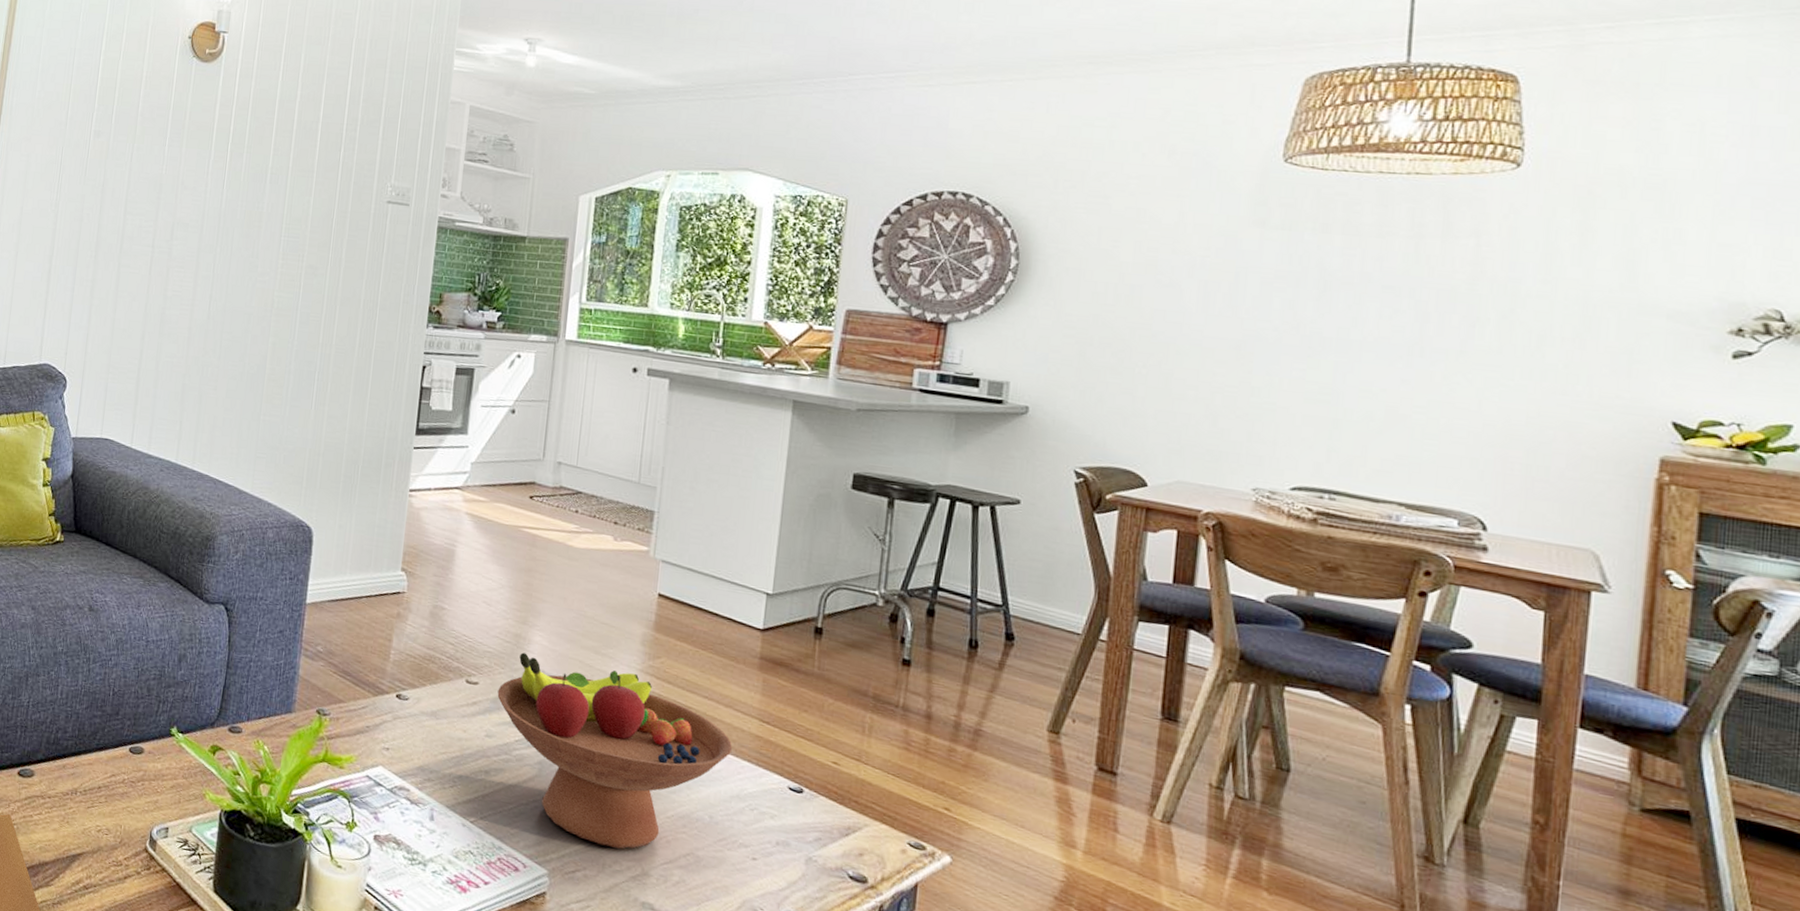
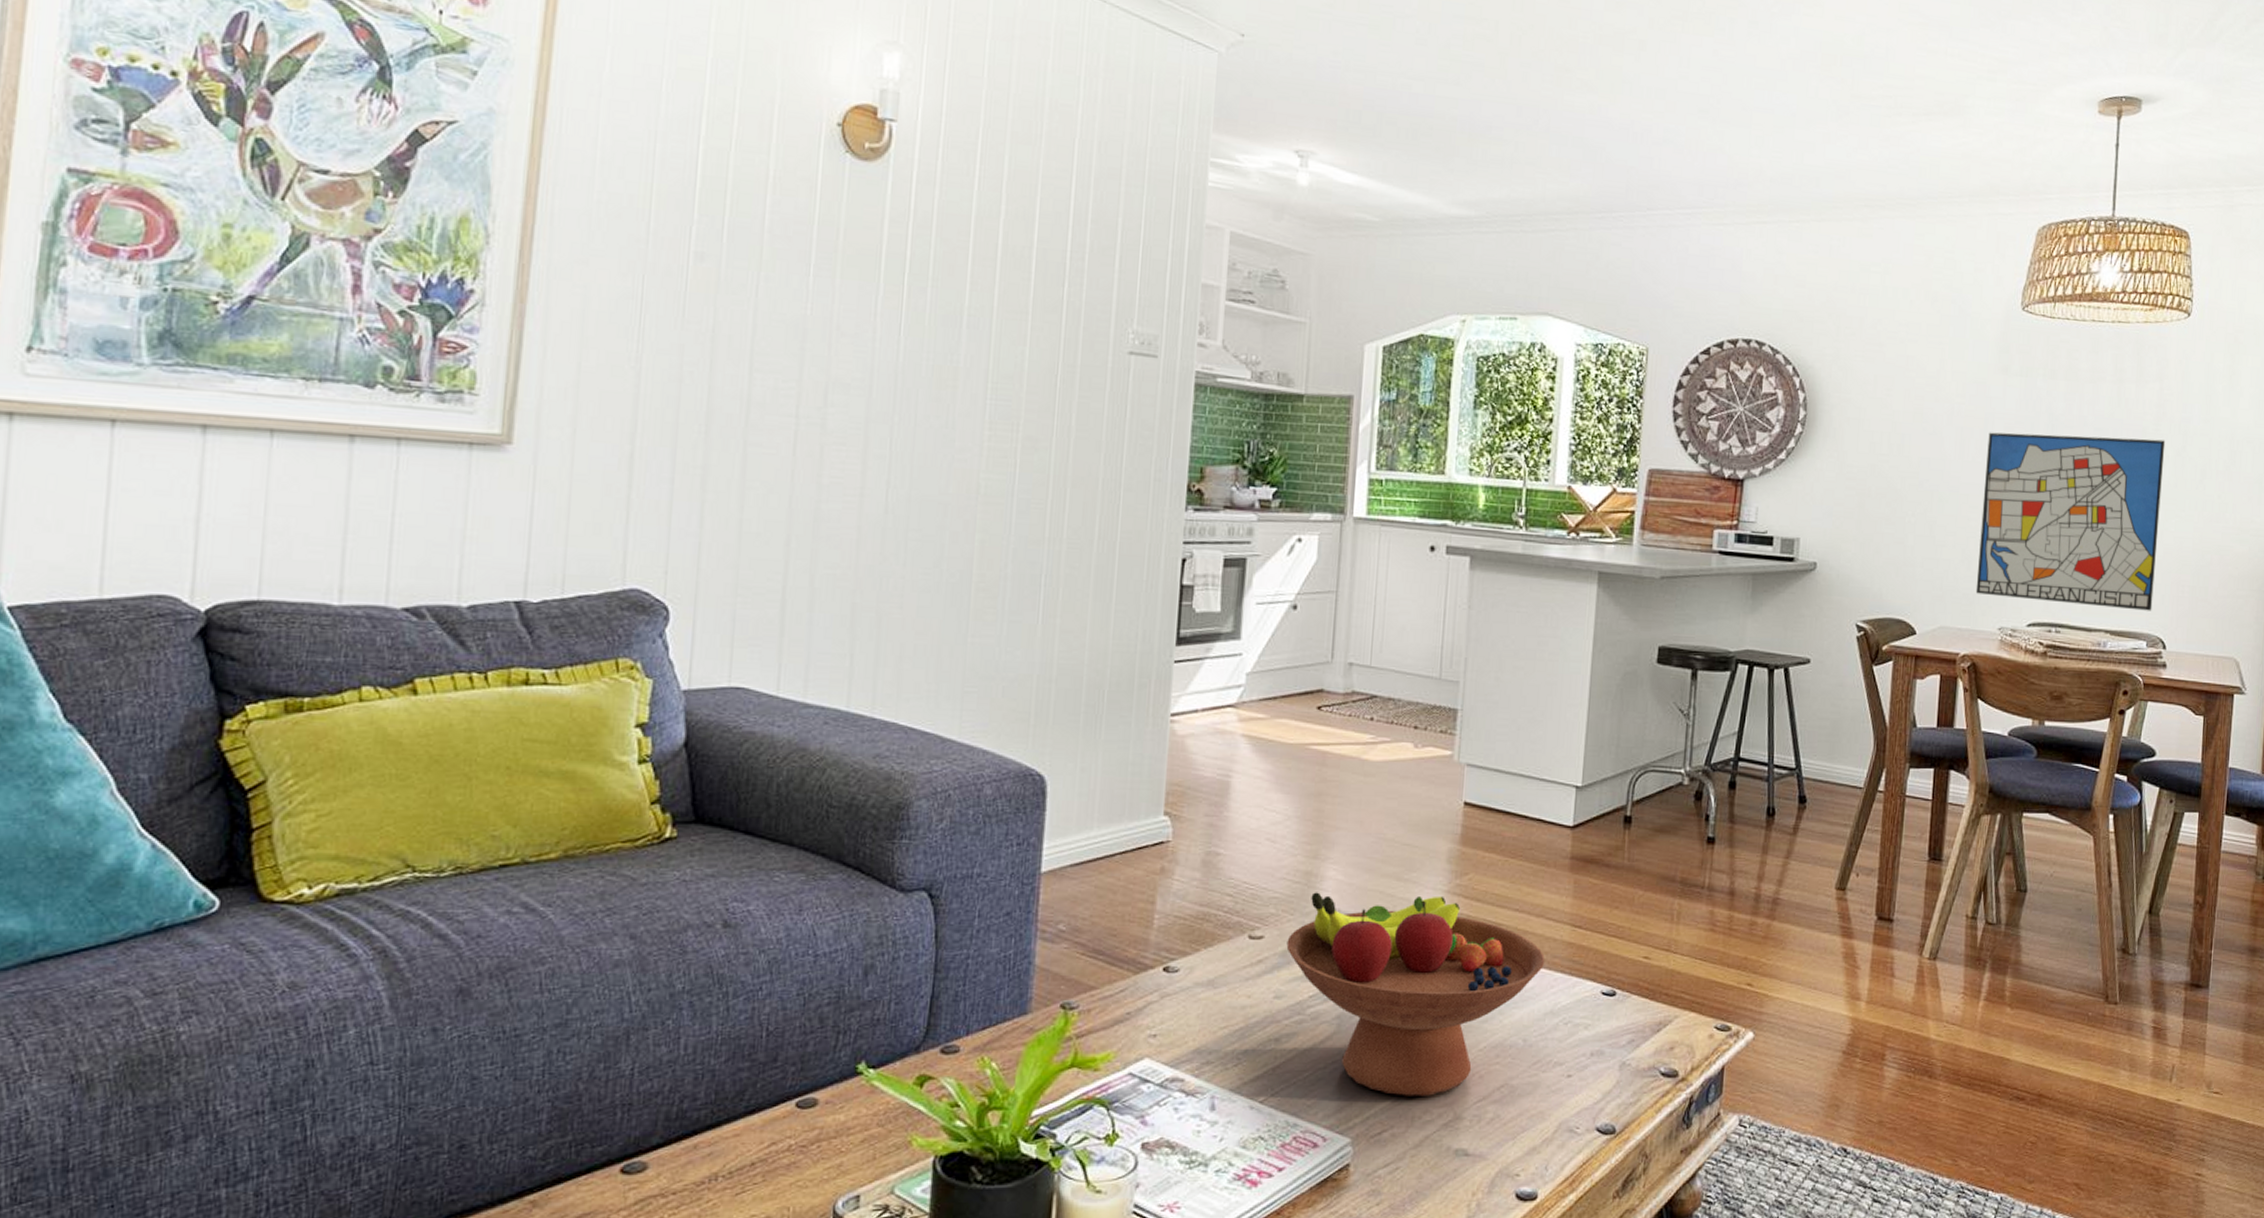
wall art: none [1223,286,1485,487] -> present [1975,432,2166,611]

